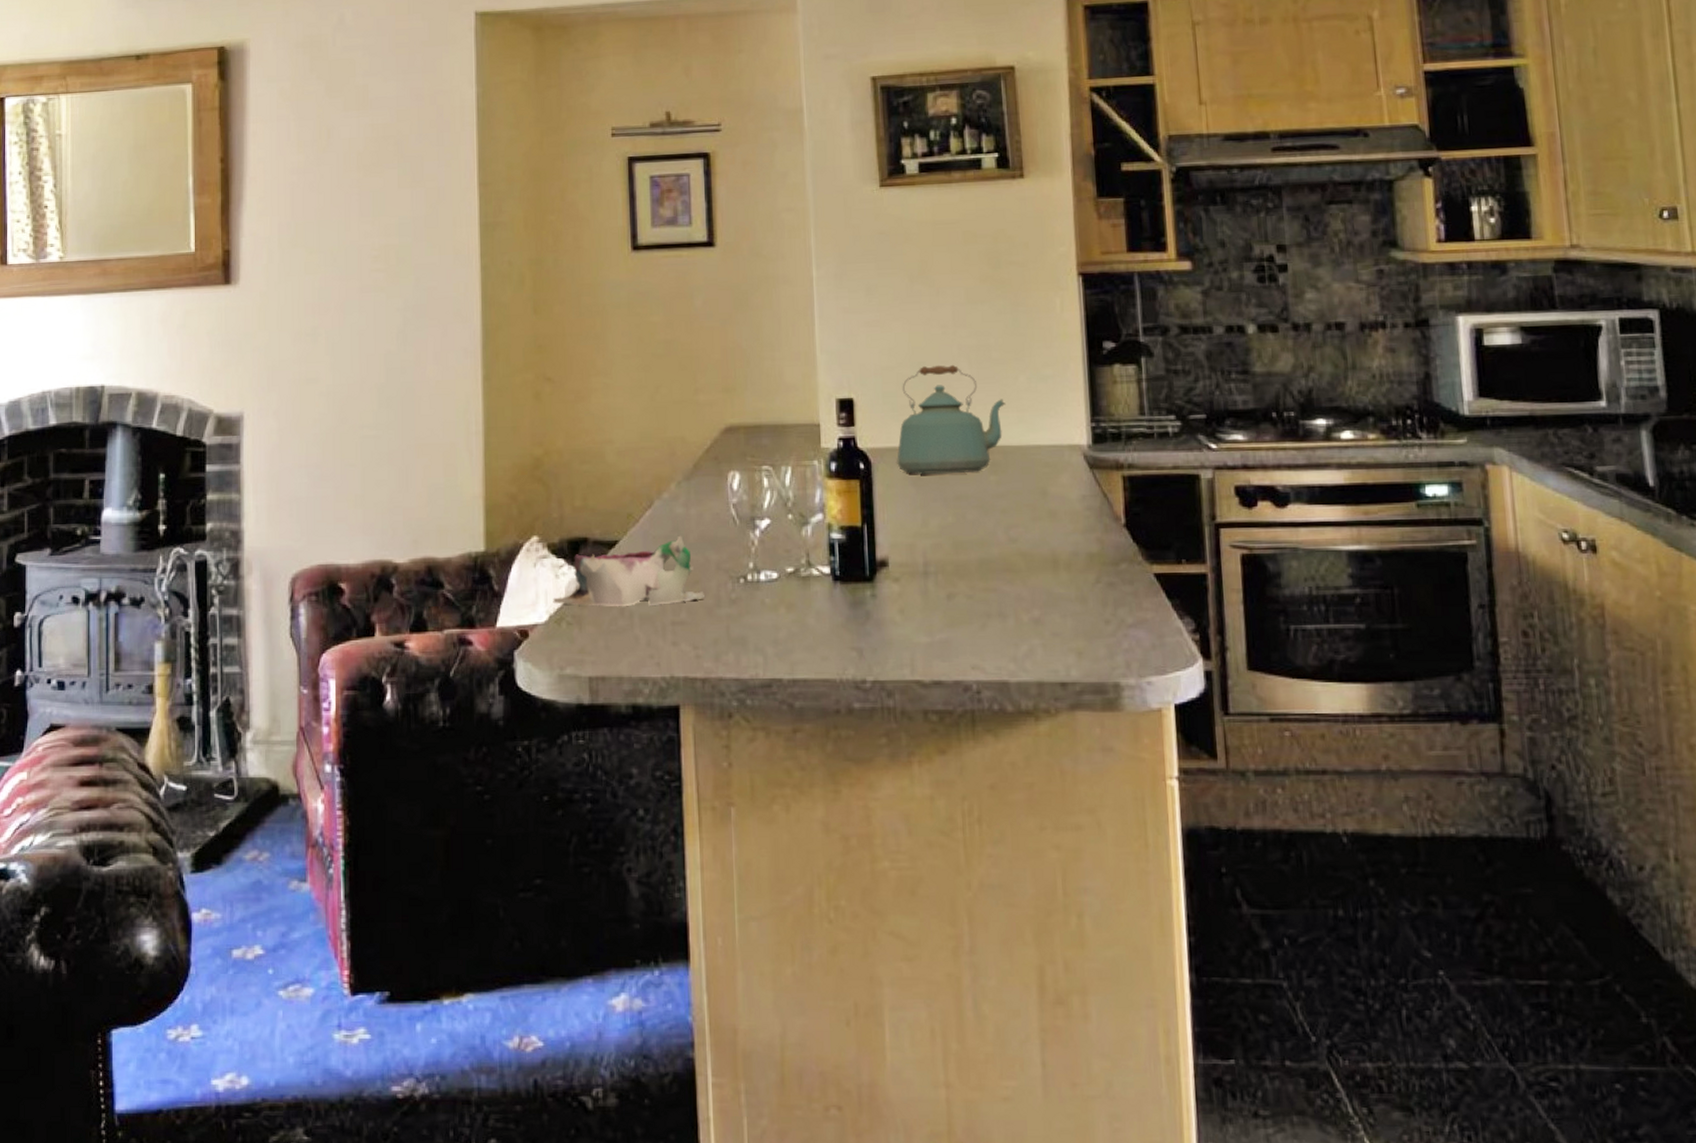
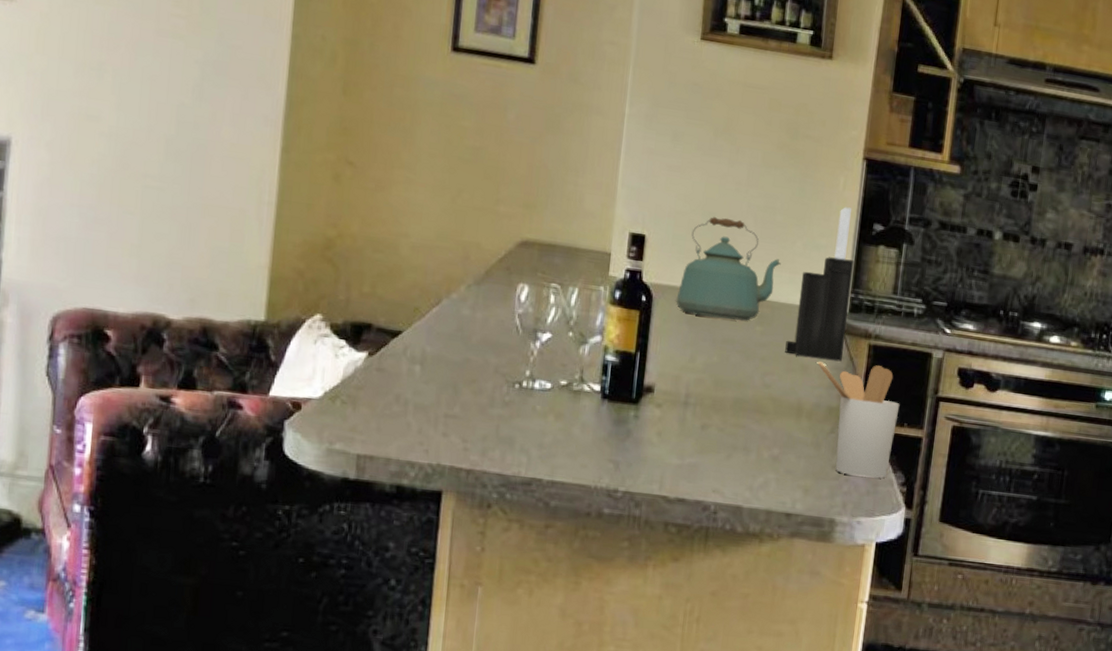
cup and saucer: present [553,535,704,606] -> none [329,335,480,398]
knife block: none [1026,329,1094,502] -> present [785,207,854,362]
utensil holder: none [1067,498,1173,629] -> present [817,361,900,478]

